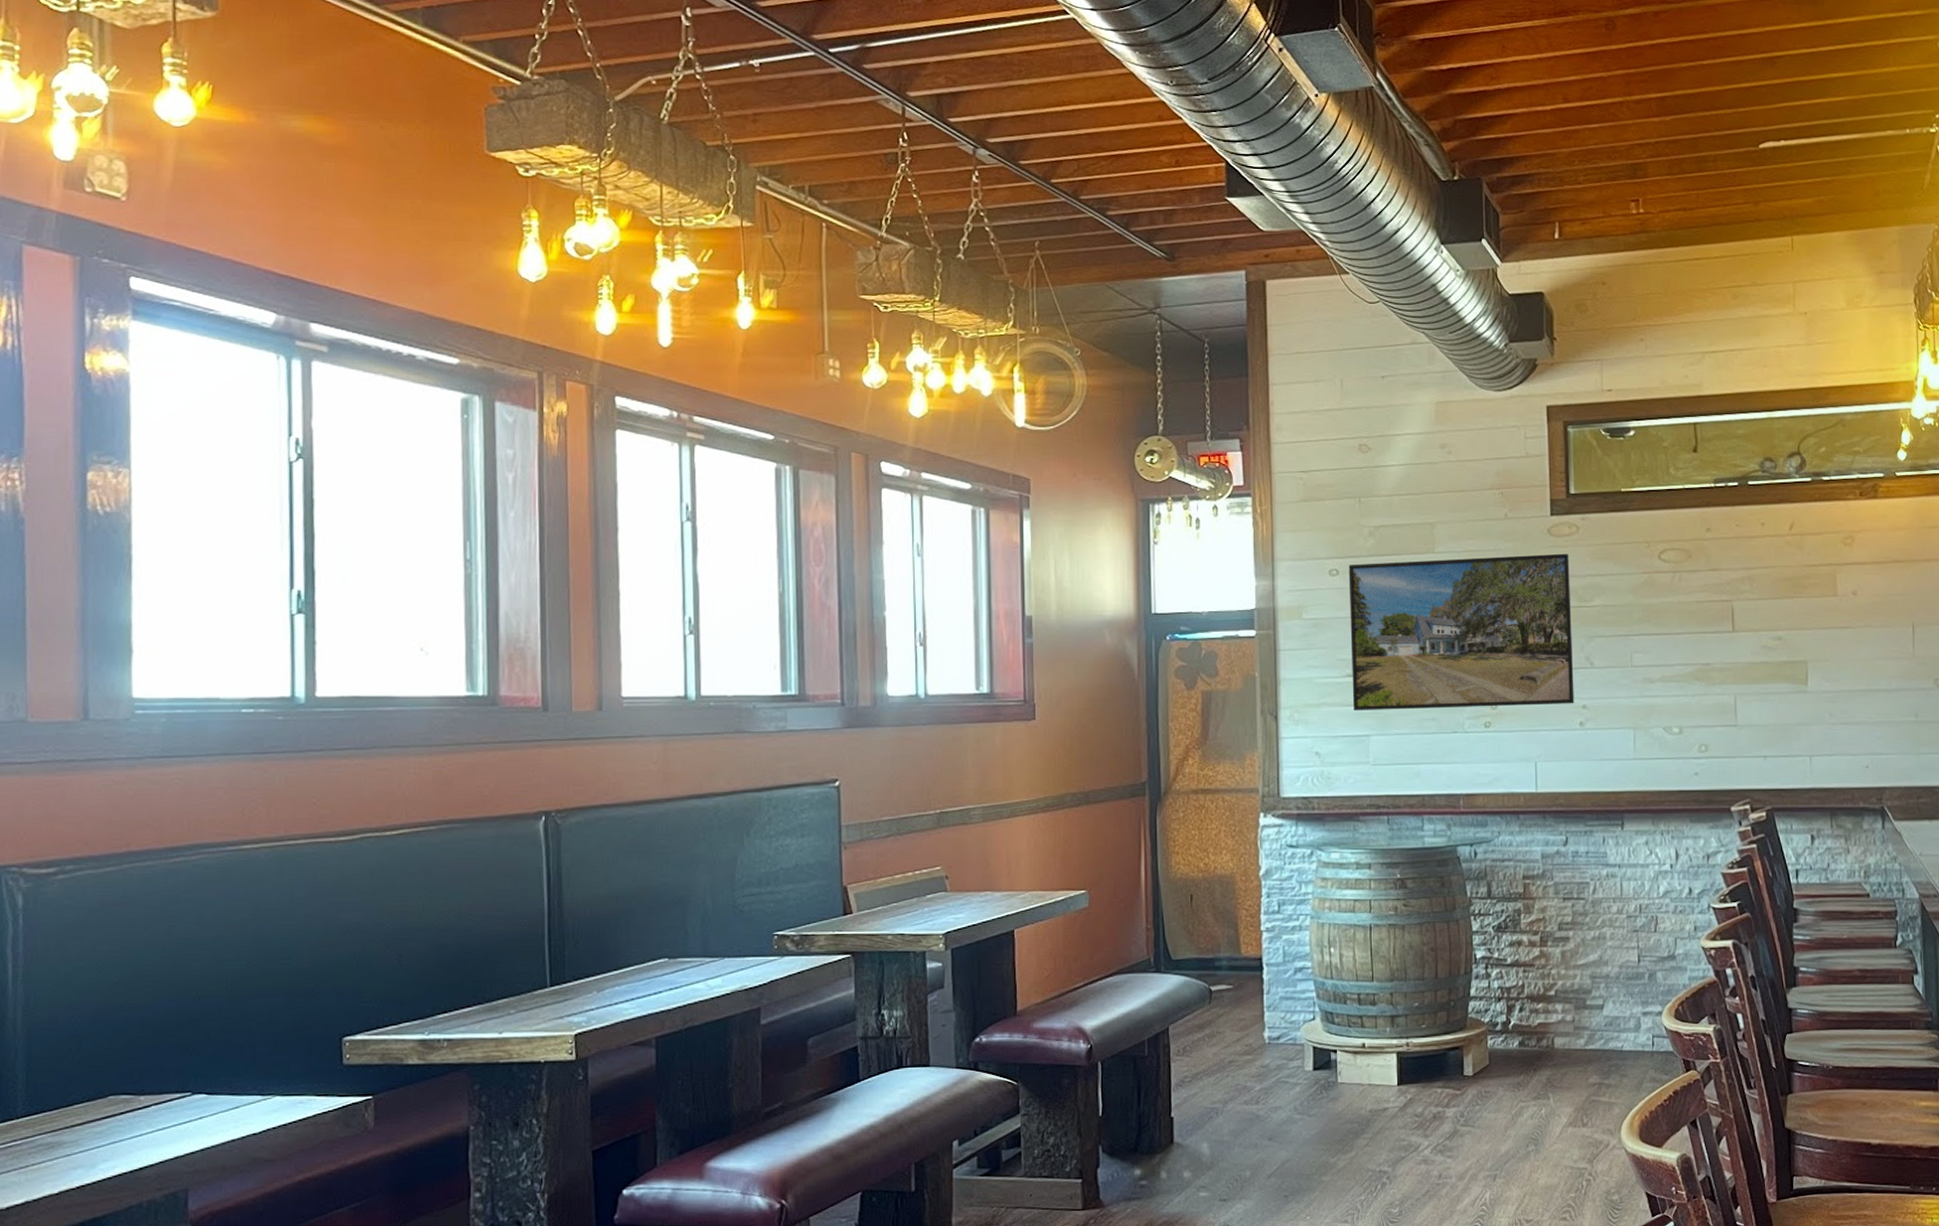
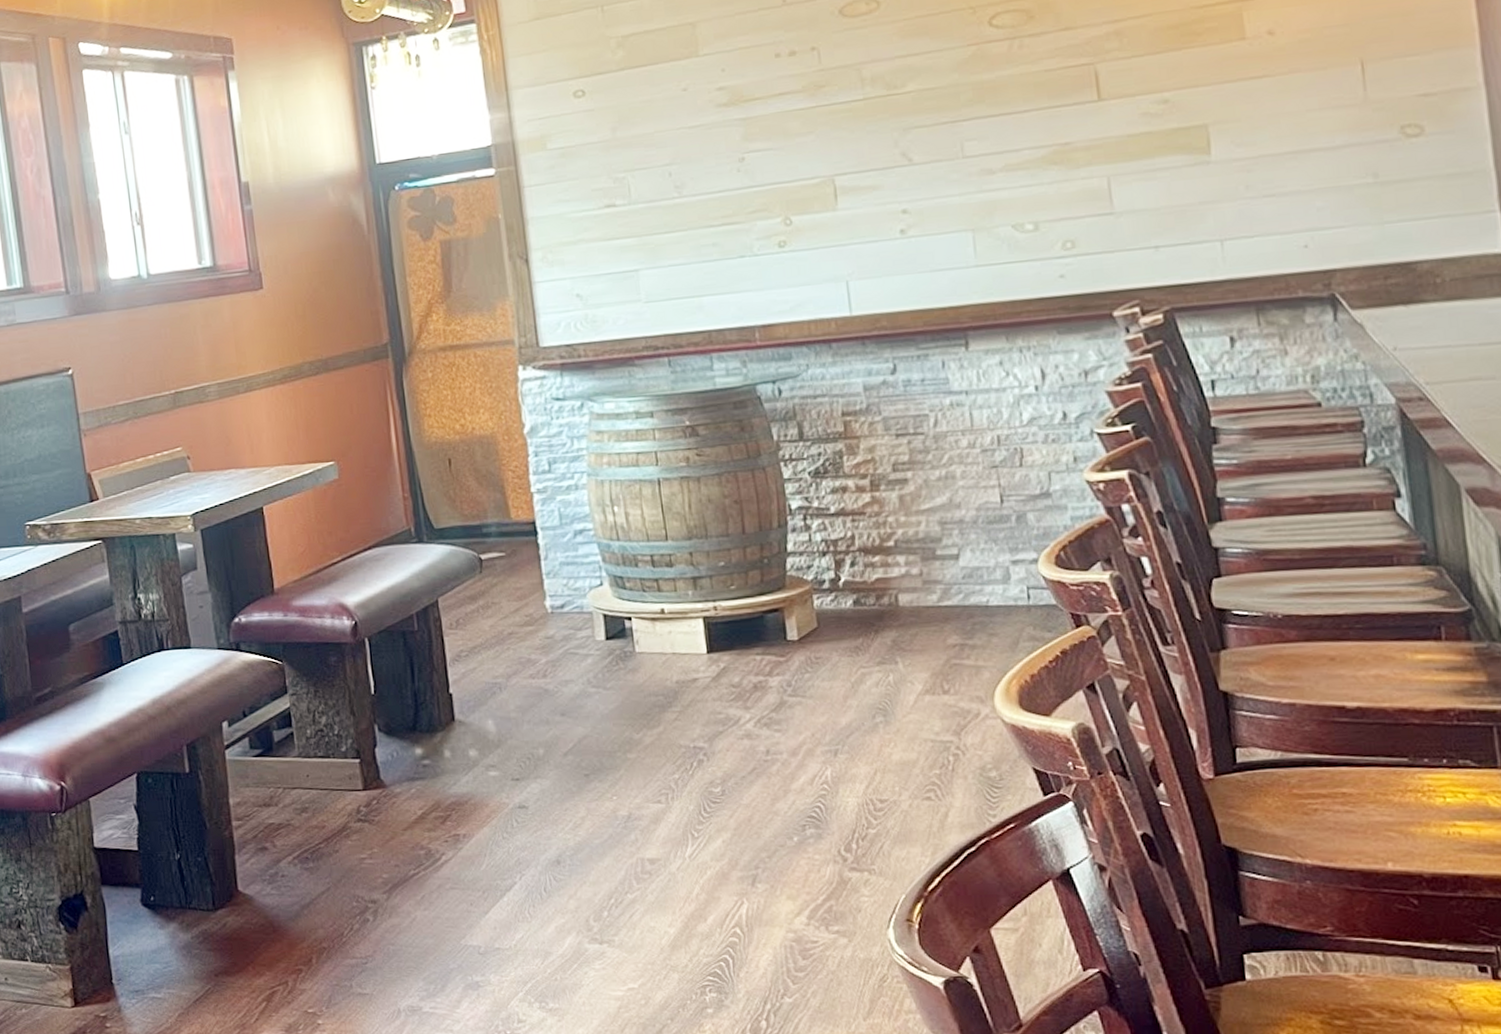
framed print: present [1348,553,1574,711] -> none [596,35,891,245]

